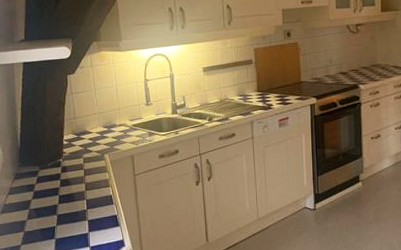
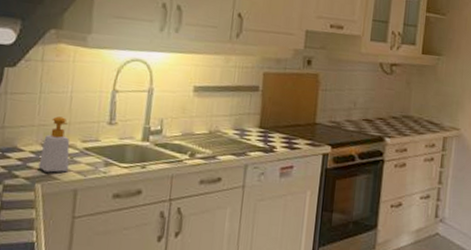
soap bottle: none [103,105,125,146] -> present [38,116,70,173]

